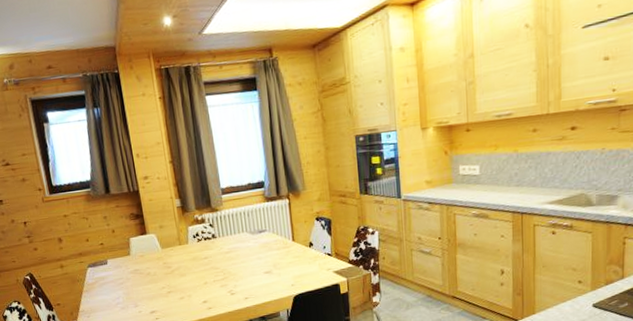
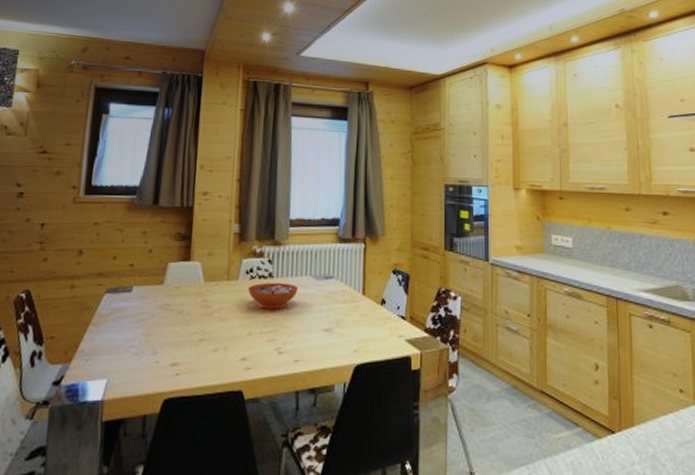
decorative bowl: none [197,240,239,263] -> present [248,282,299,309]

